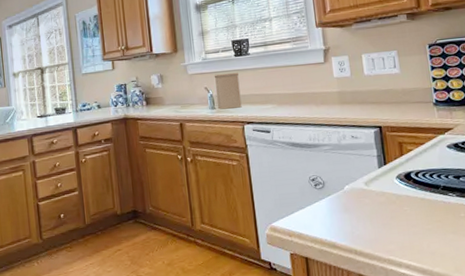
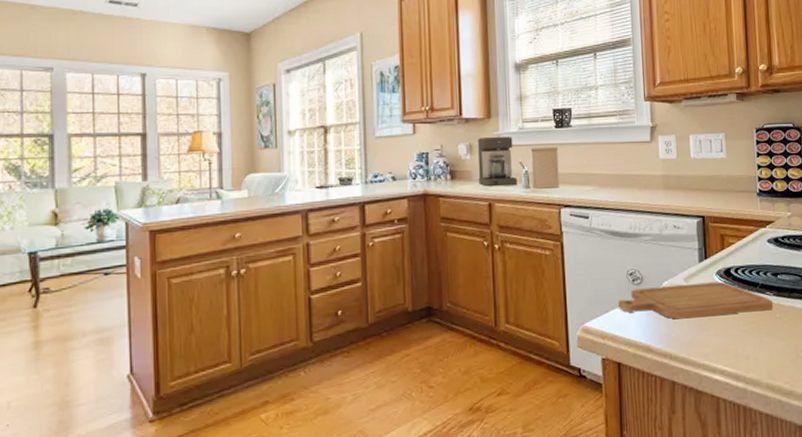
coffee maker: none [167,67,204,110] -> present [478,137,518,187]
chopping board: none [302,184,457,219] -> present [618,281,773,320]

